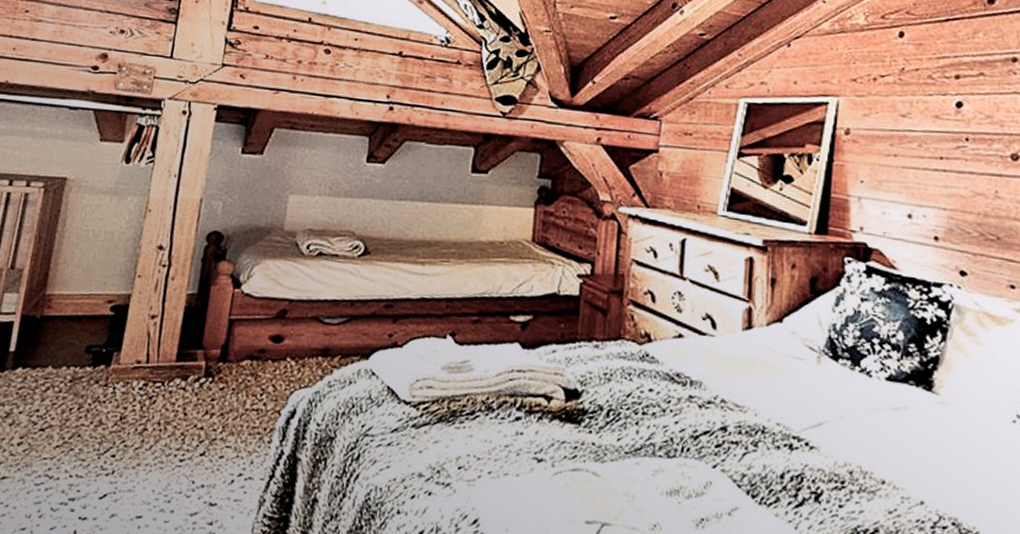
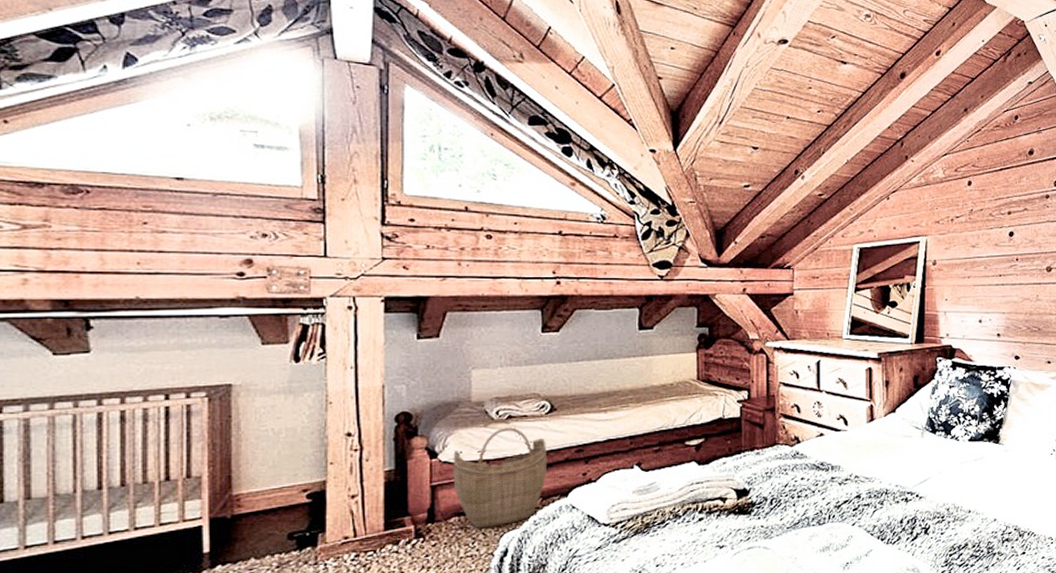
woven basket: none [252,253,354,381] -> present [453,419,548,529]

